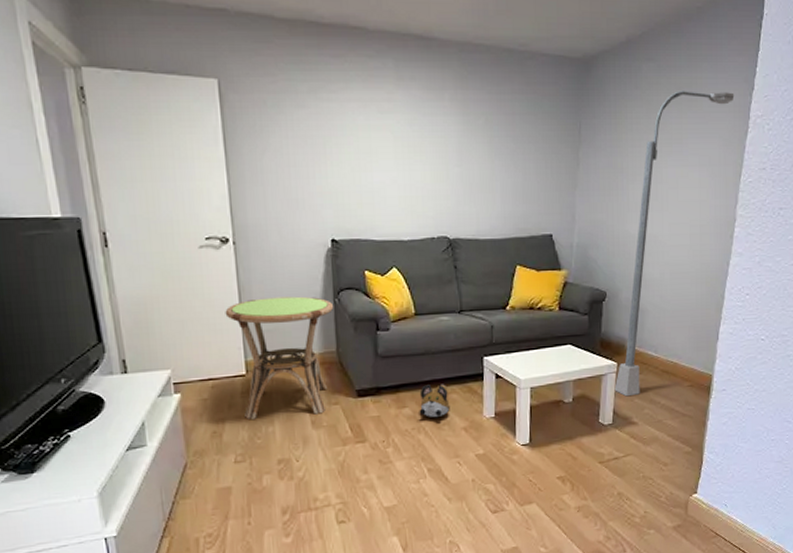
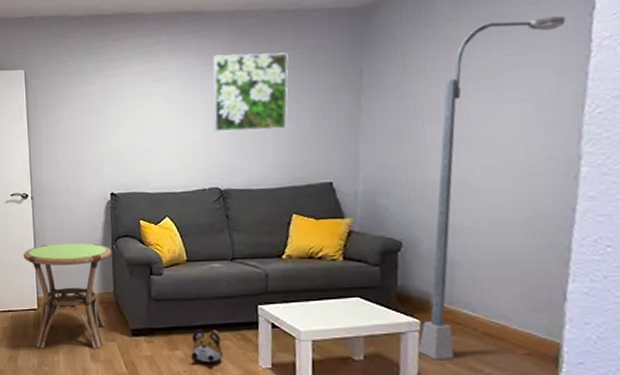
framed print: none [442,90,516,179] -> present [212,52,289,133]

